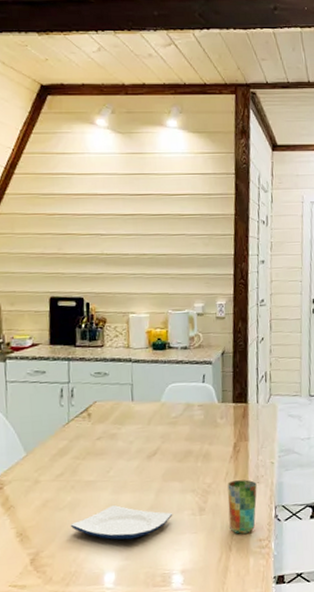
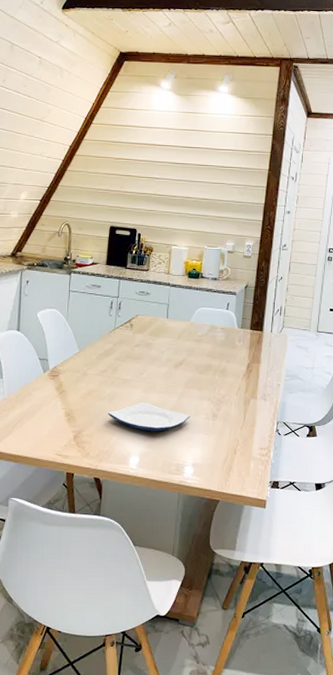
cup: present [227,479,257,534] -> none [237,396,263,441]

